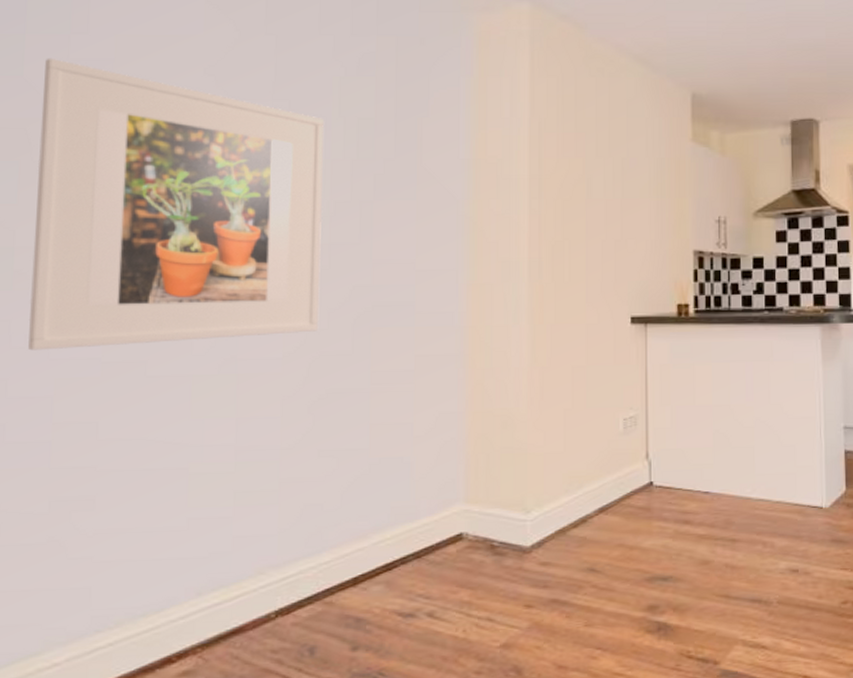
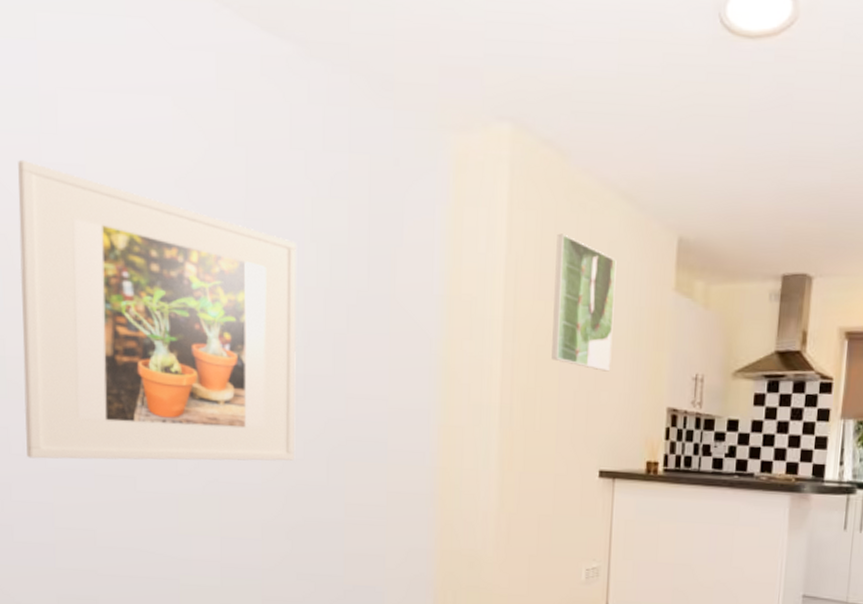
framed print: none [577,96,636,220] -> present [551,233,617,372]

